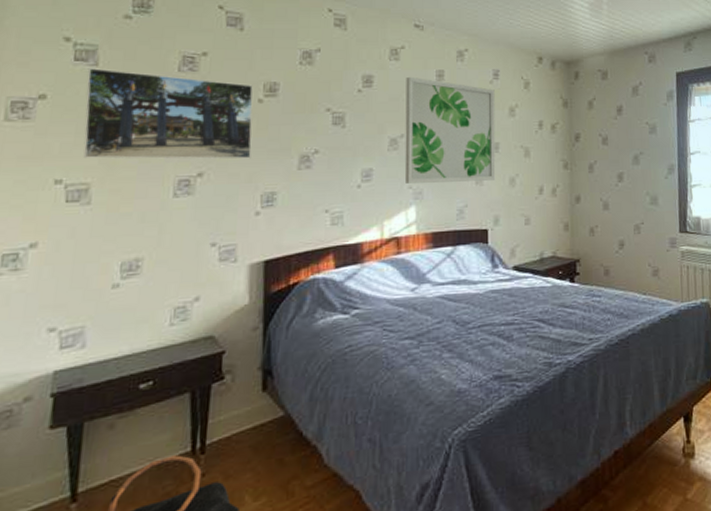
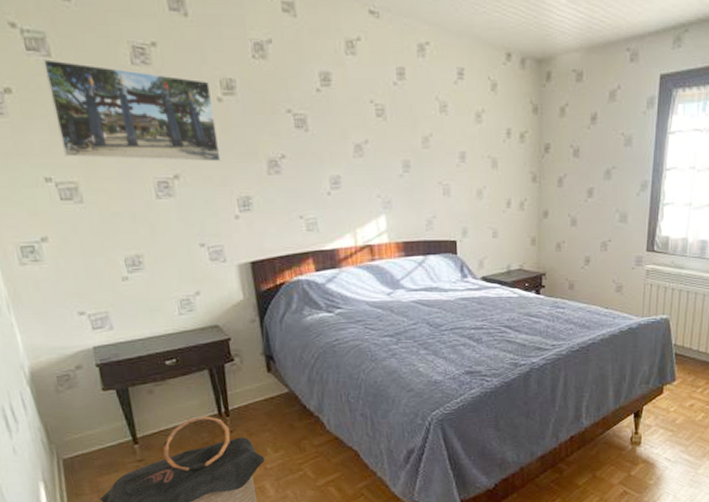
wall art: present [404,76,496,183] -> none [365,74,463,192]

